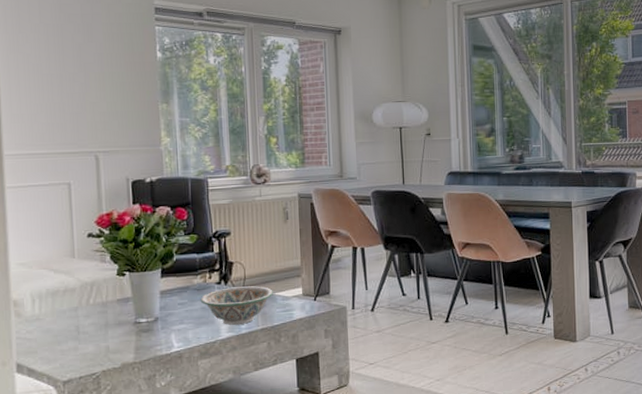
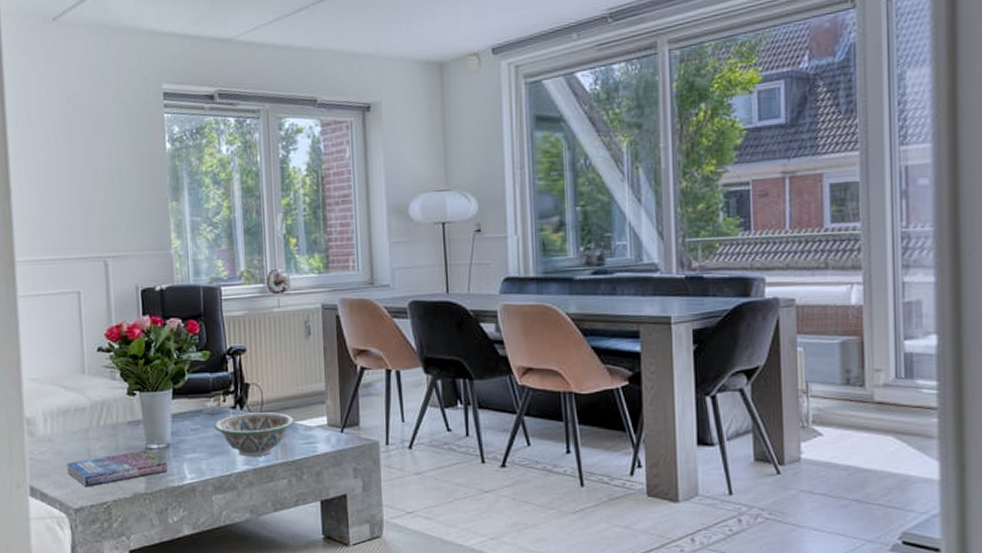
book: none [55,324,156,361] -> present [67,450,168,487]

